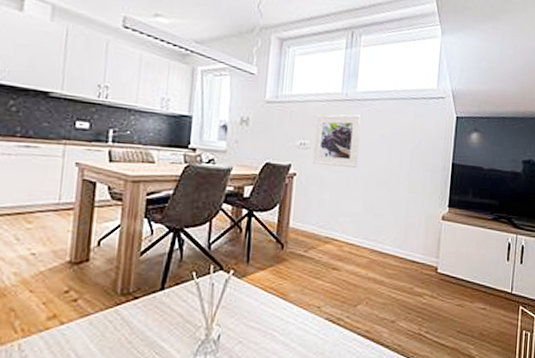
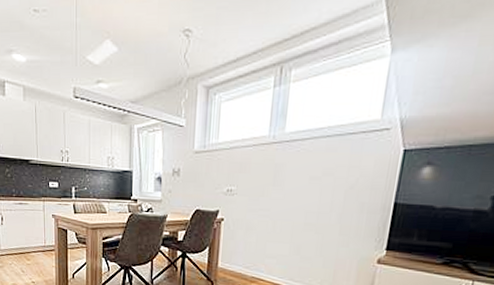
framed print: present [312,114,362,168] -> none [239,157,290,211]

